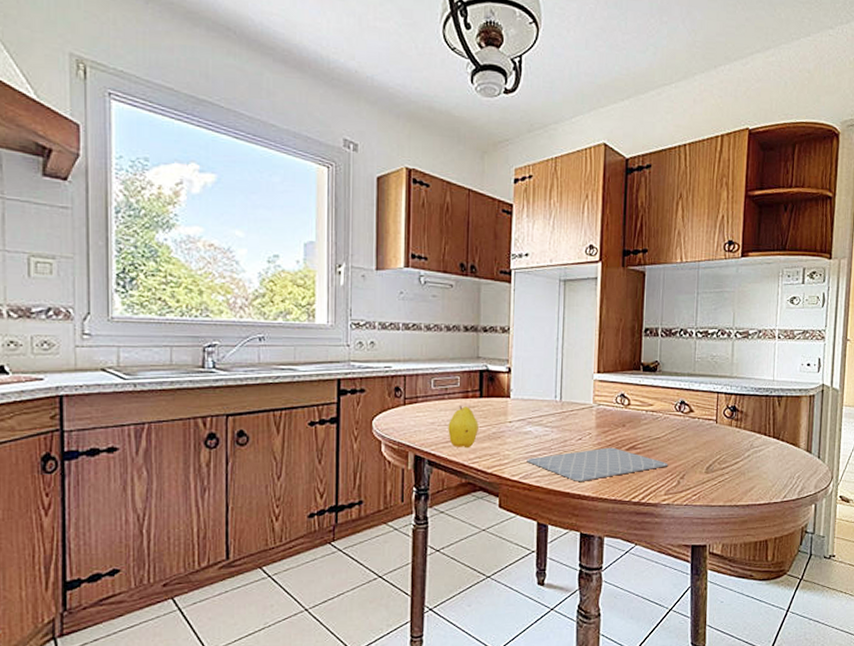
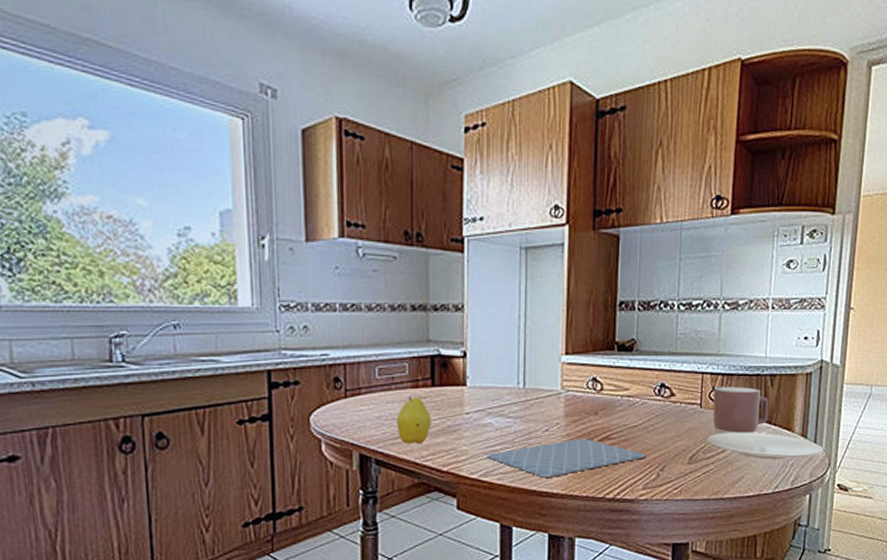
plate: none [723,446,827,471] -> present [707,432,824,459]
mug: none [727,406,777,448] -> present [712,387,769,434]

